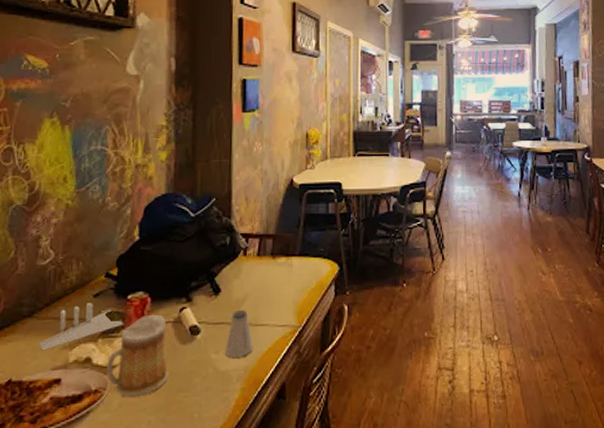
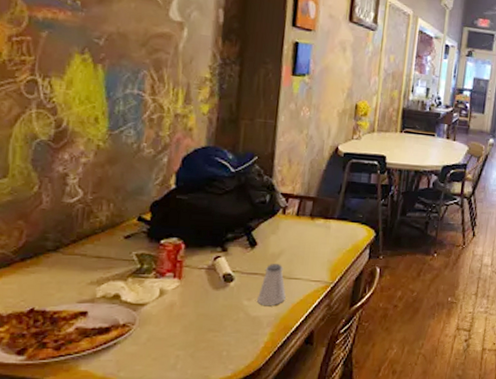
candle: present [39,303,124,351] -> none [64,243,156,285]
mug: present [106,314,169,398] -> none [136,260,200,334]

